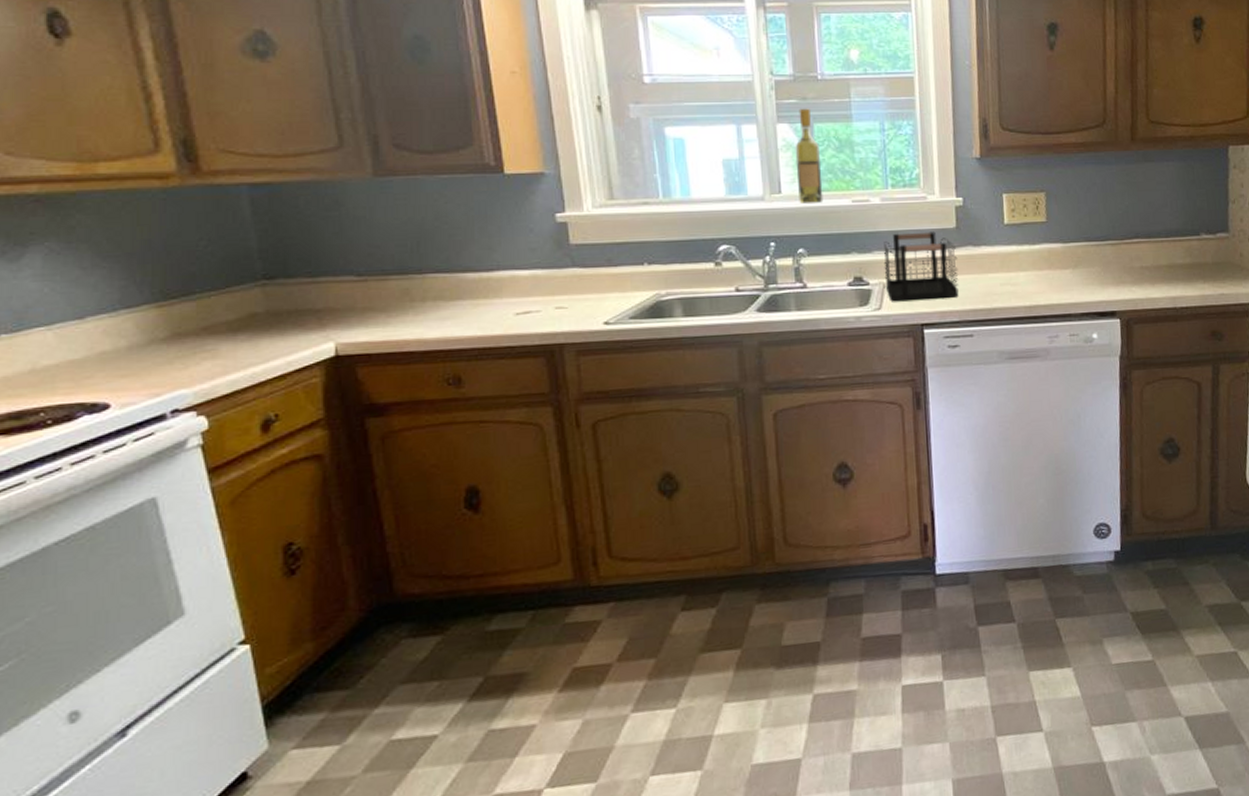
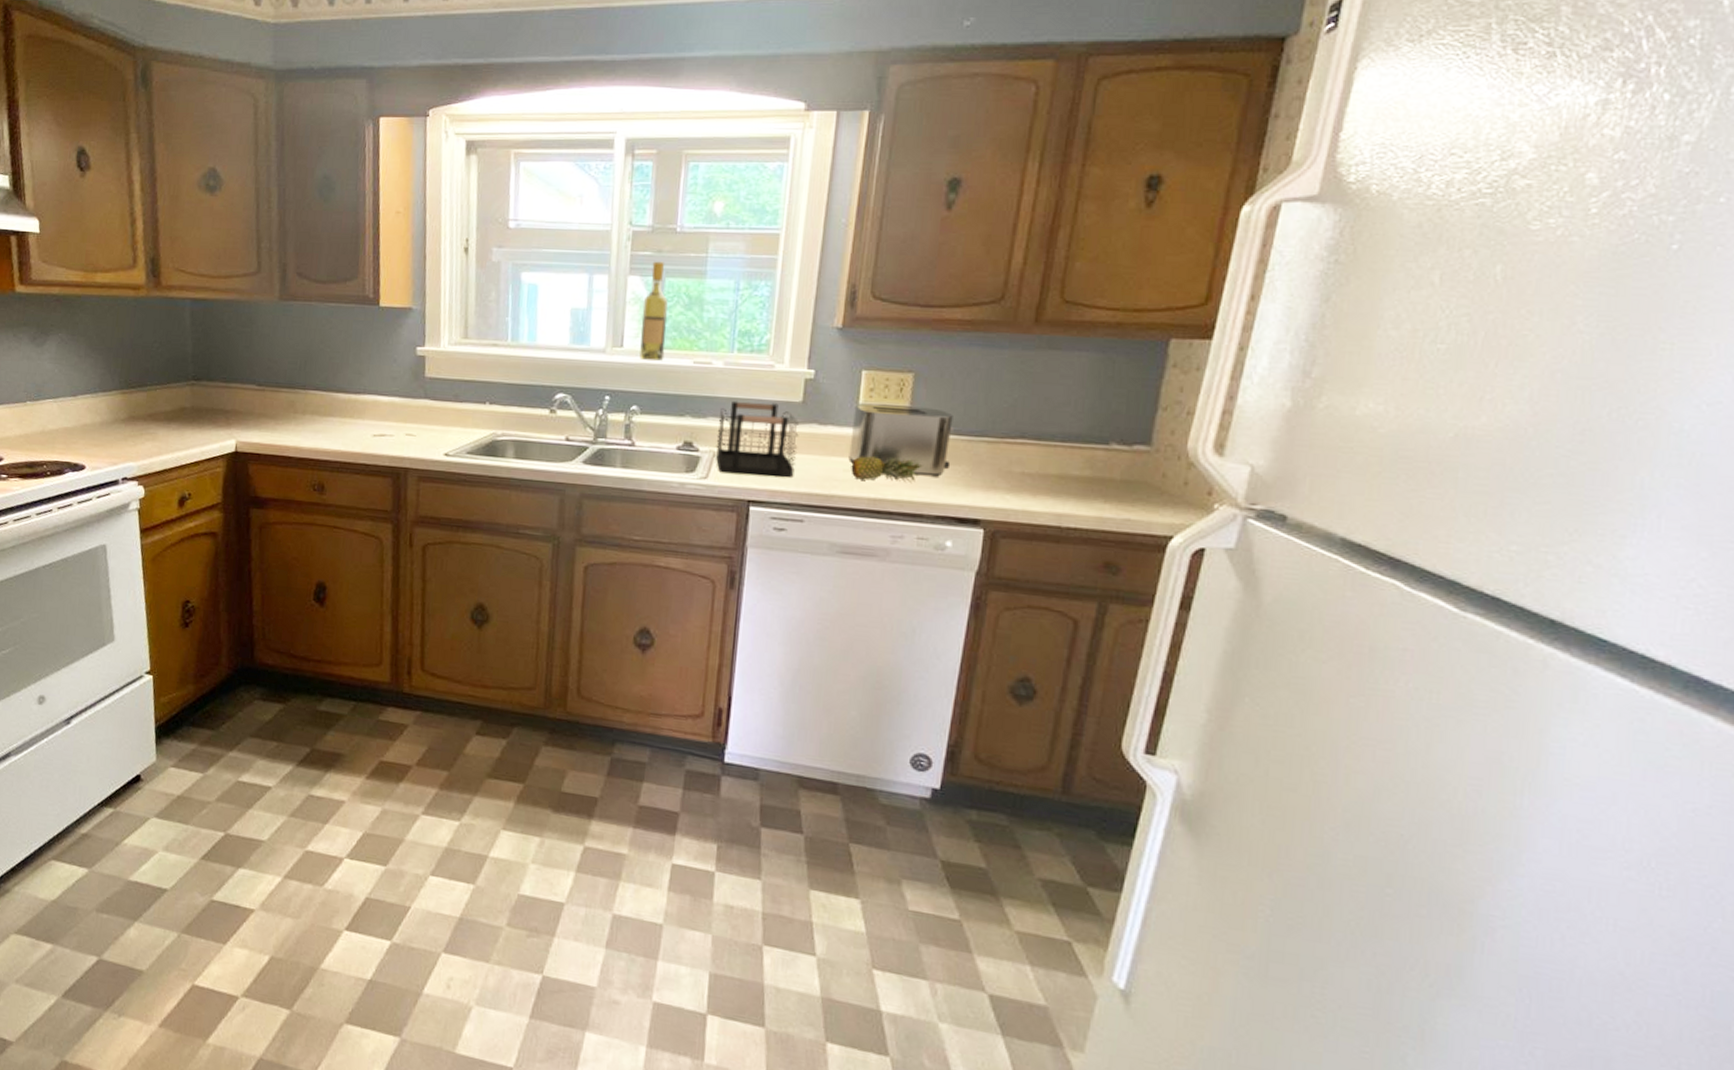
toaster: none [1001,220,1086,281] -> present [848,403,954,478]
fruit: none [1006,266,1065,291] -> present [851,456,923,484]

